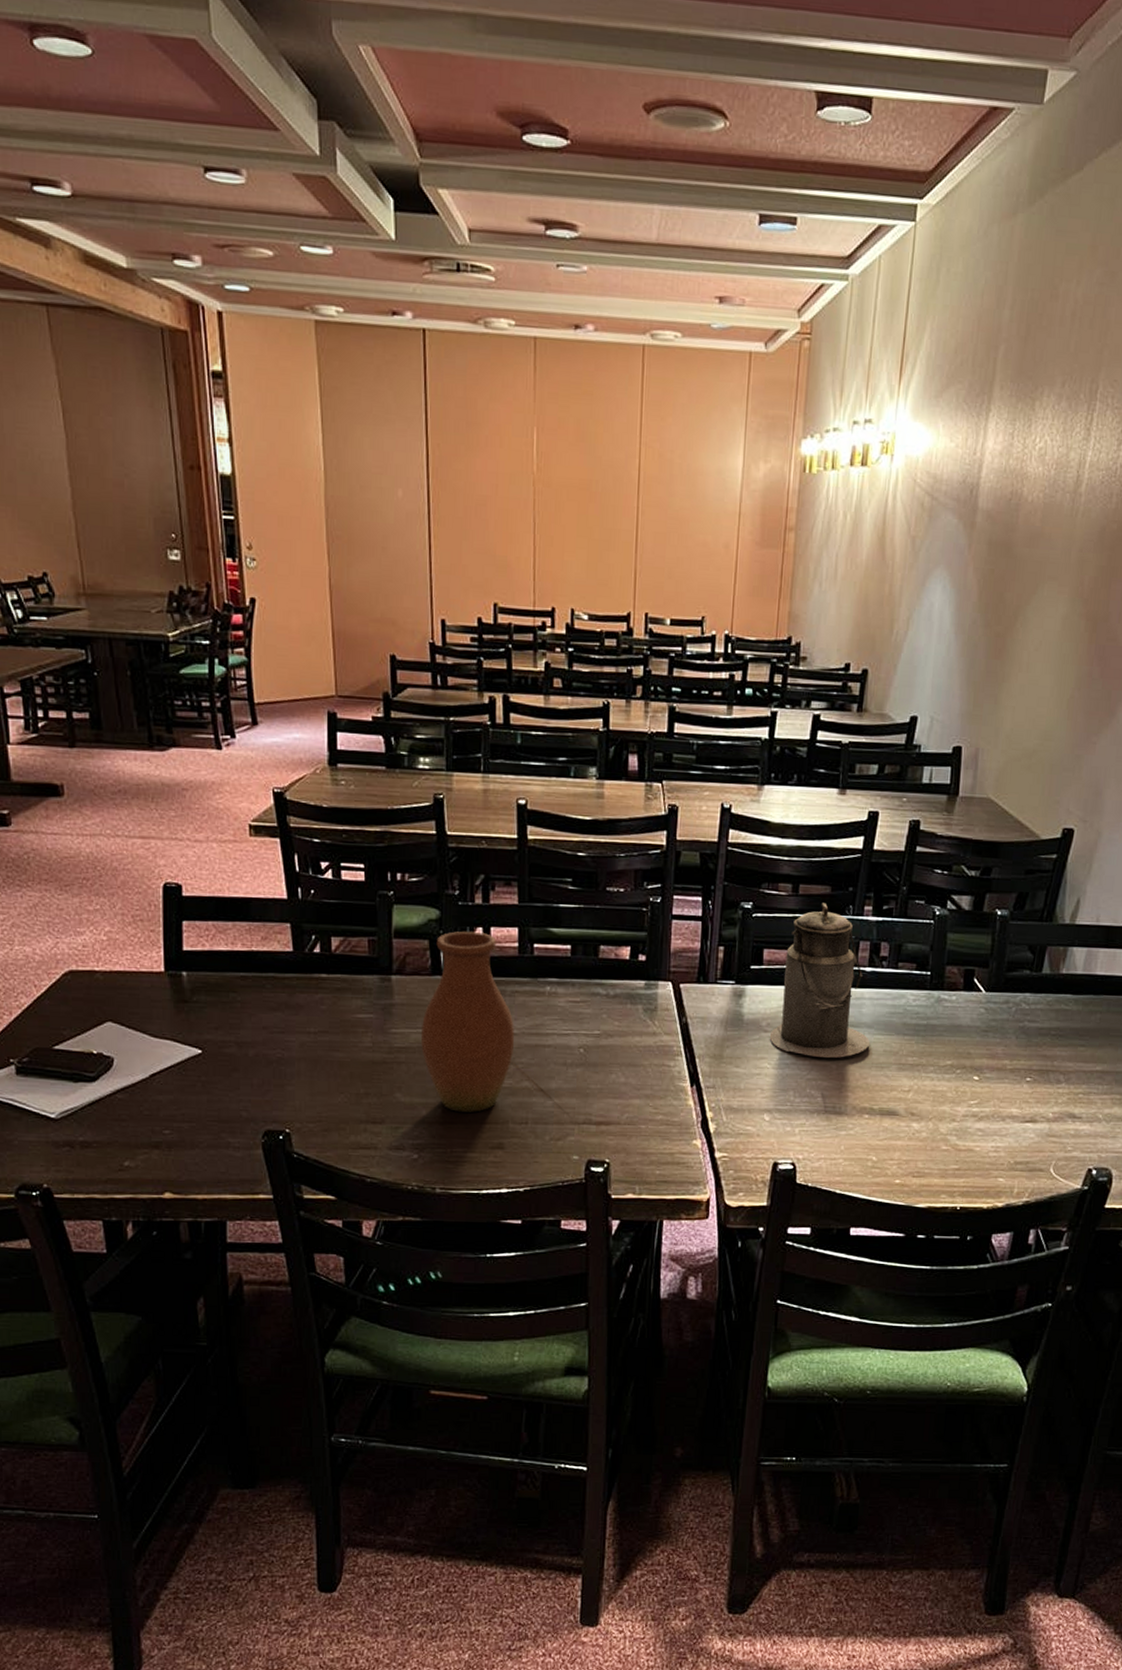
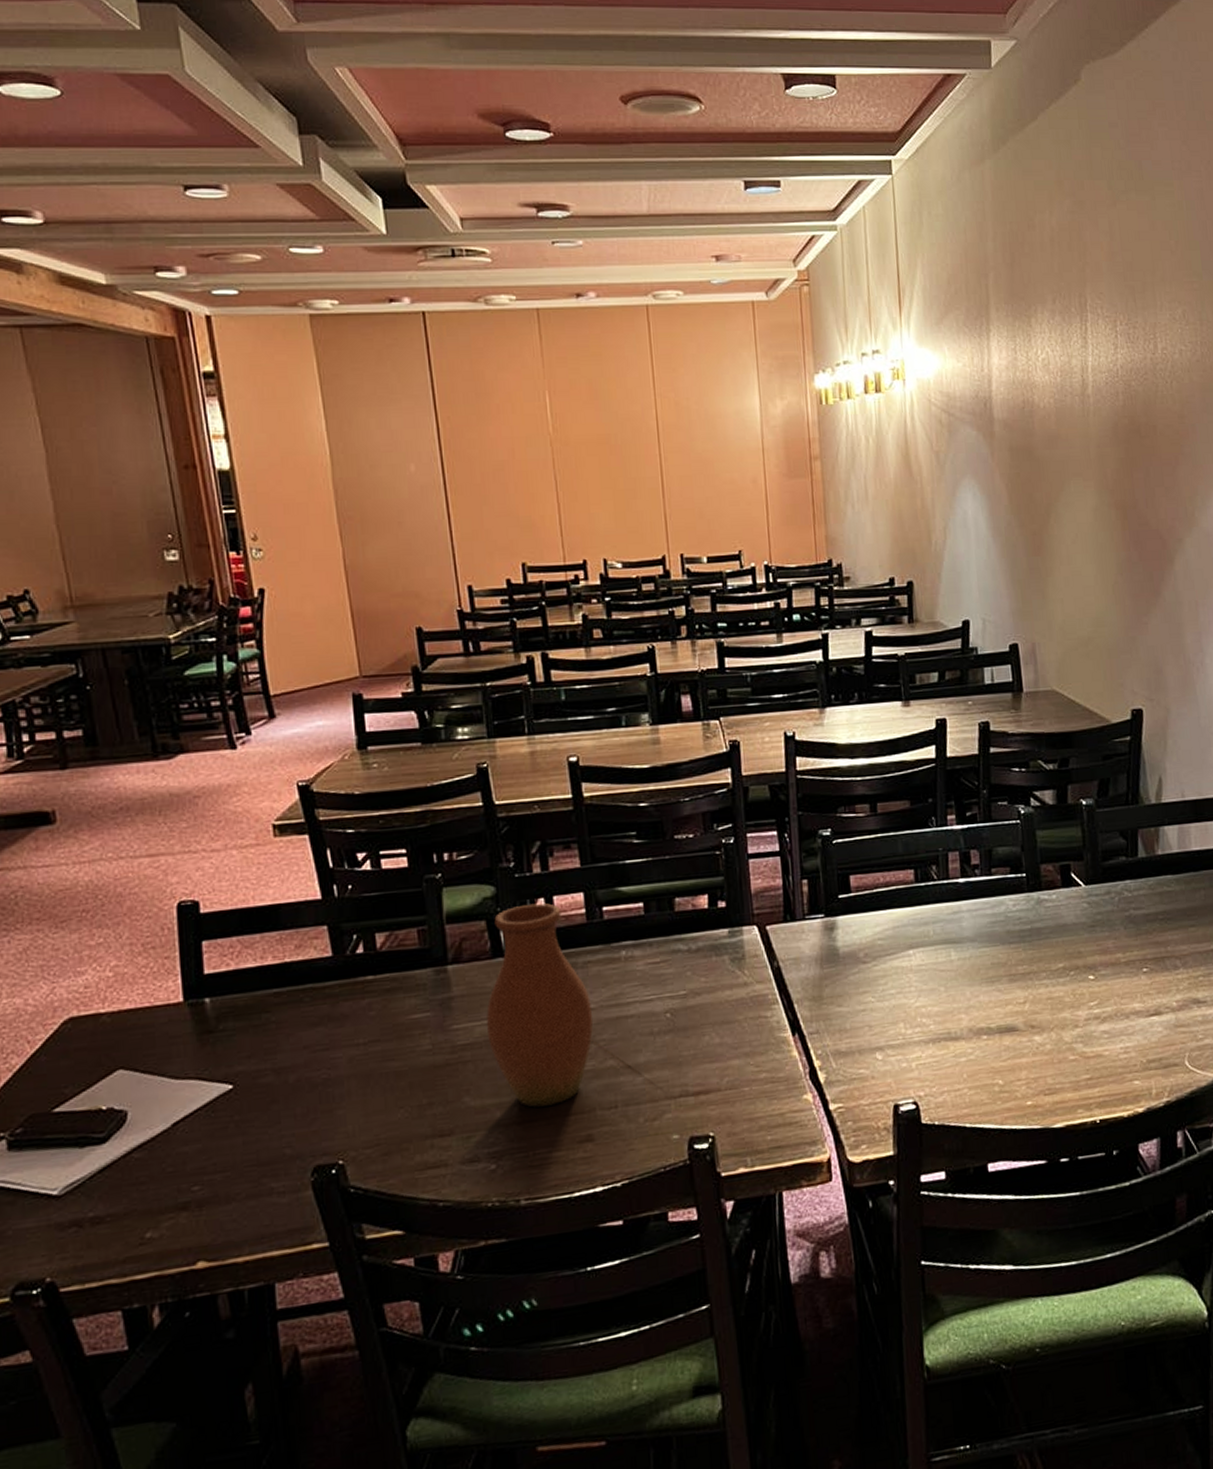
canister: present [769,902,869,1058] -> none [869,818,975,982]

